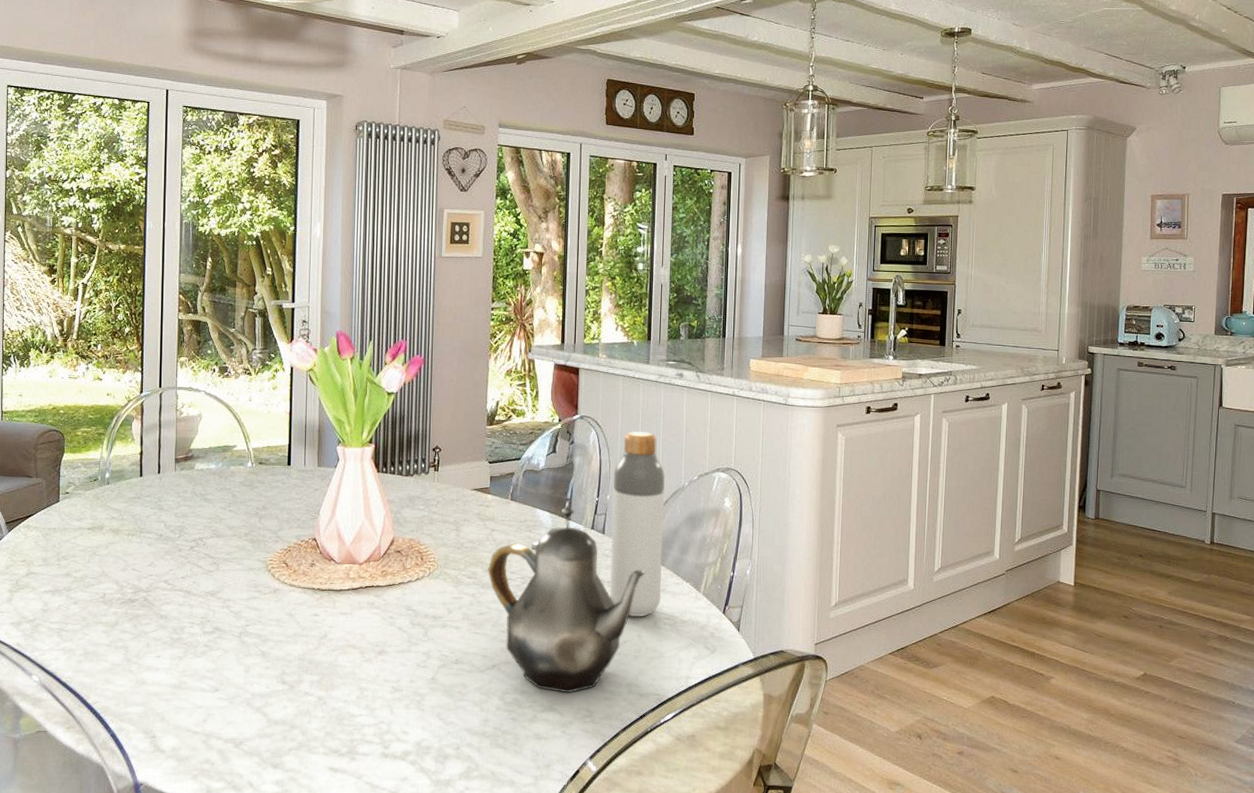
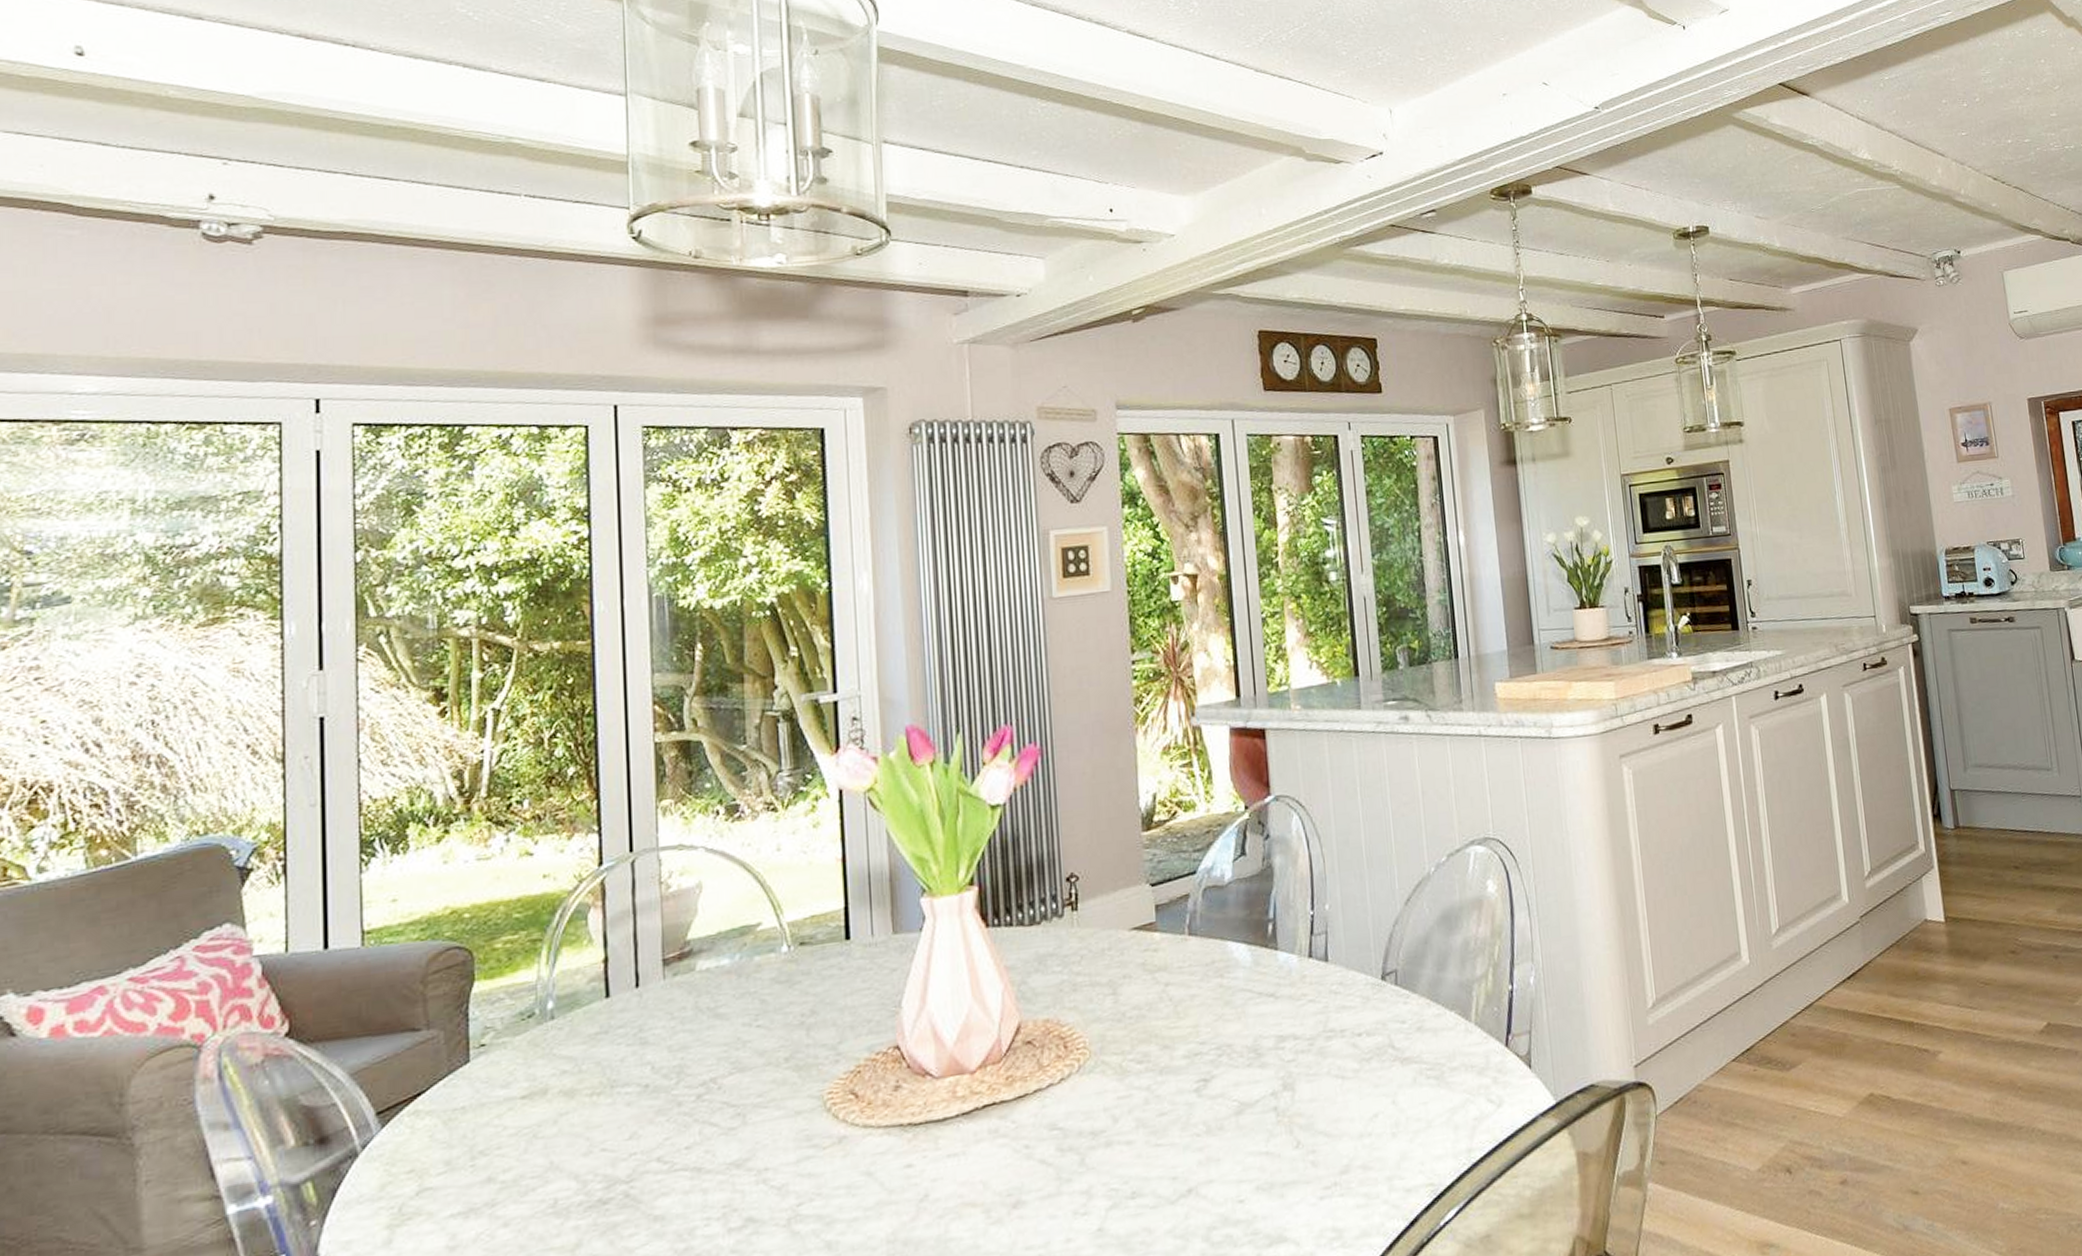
teapot: present [488,506,645,693] -> none [1166,930,1391,1212]
bottle: present [610,431,665,618] -> none [1330,803,1419,1077]

